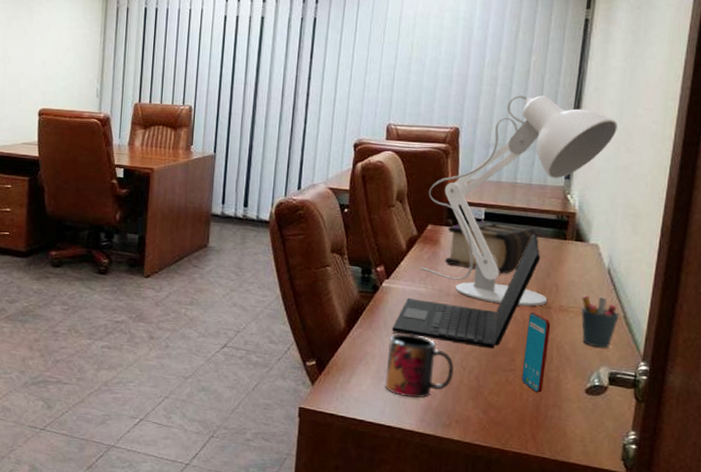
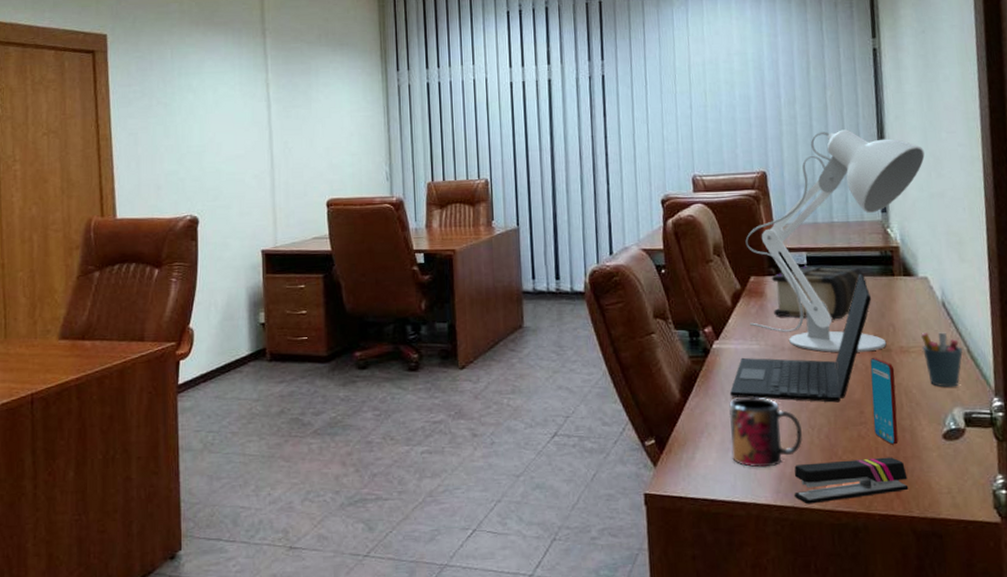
stapler: none [437,399,546,436] -> present [794,457,909,504]

